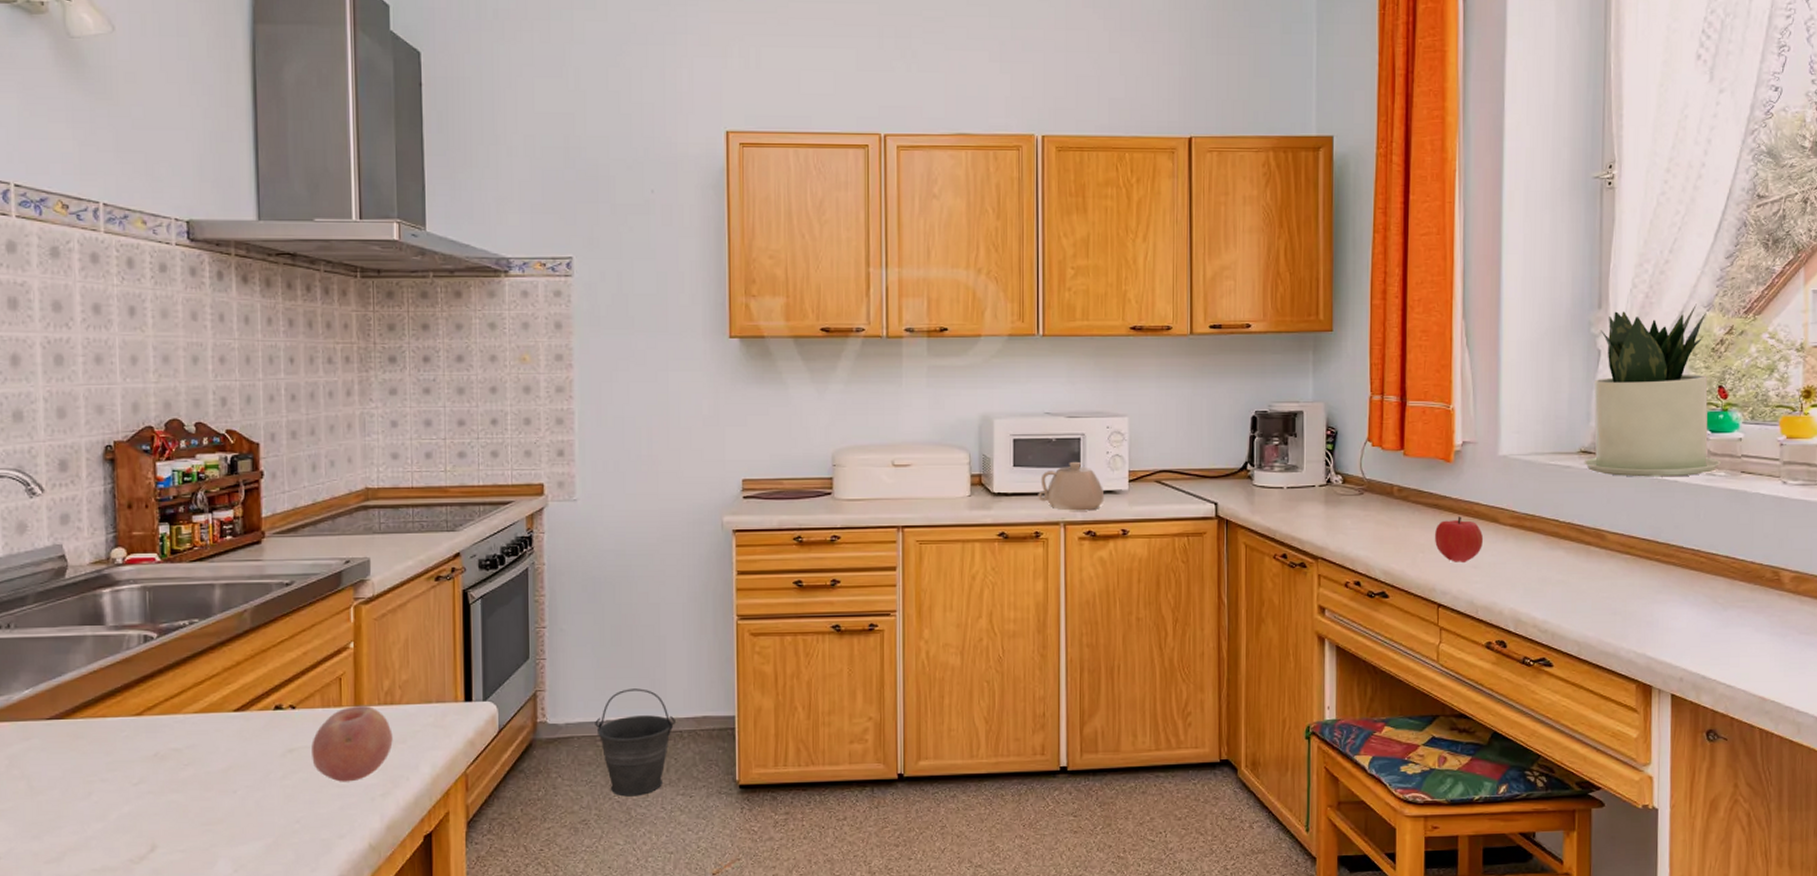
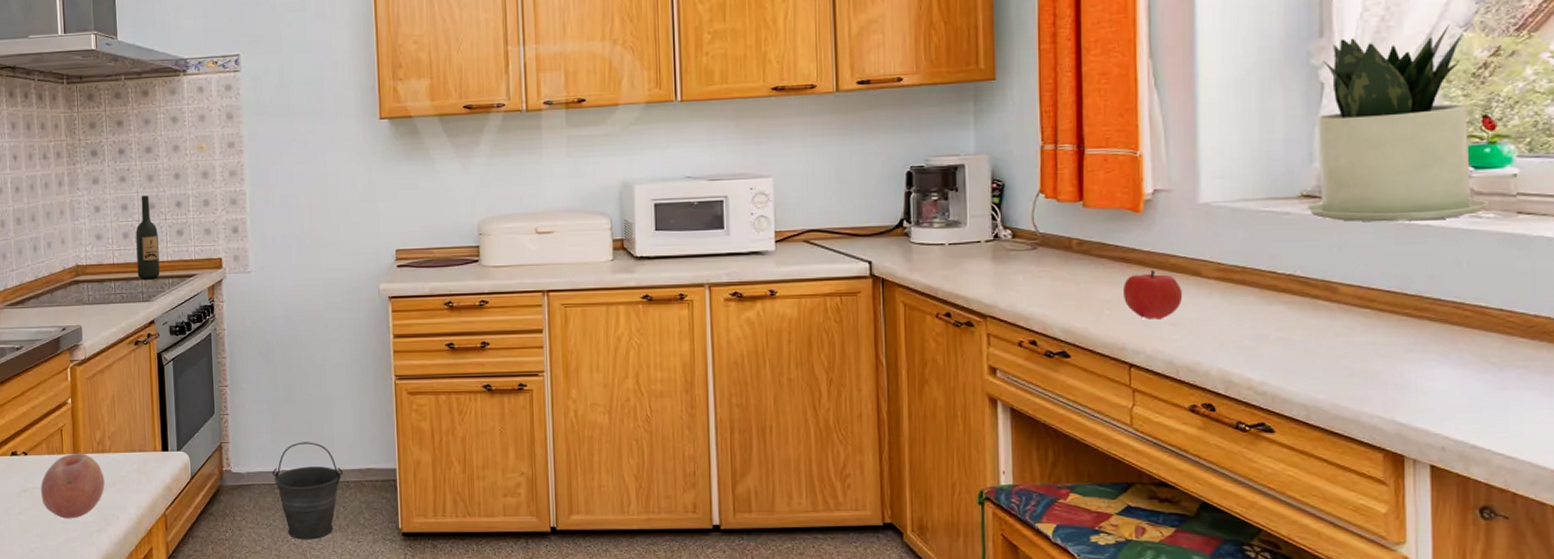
wine bottle: none [441,411,469,507] -> present [135,195,160,280]
teapot: present [1038,461,1105,511] -> none [681,223,750,273]

